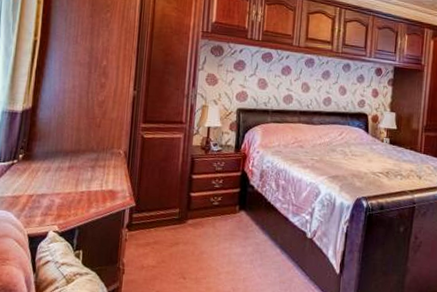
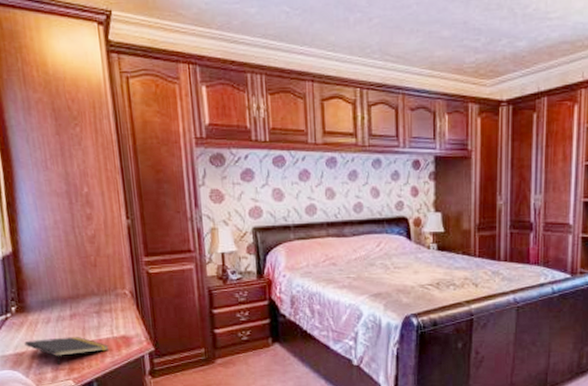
notepad: none [23,185,96,211] -> present [24,336,109,366]

